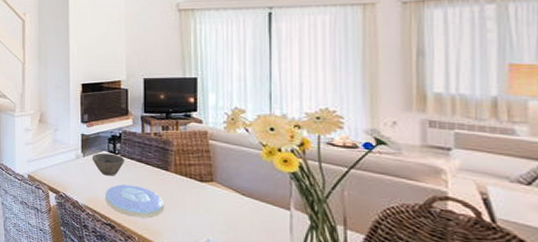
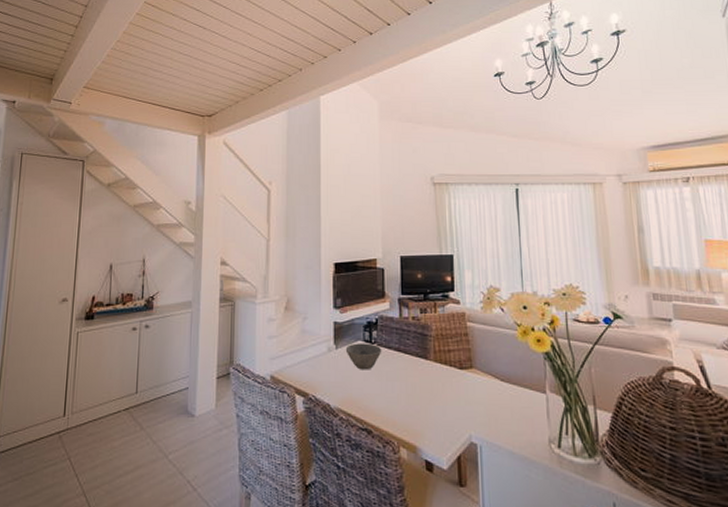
plate: present [105,184,165,218] -> none [361,379,425,417]

